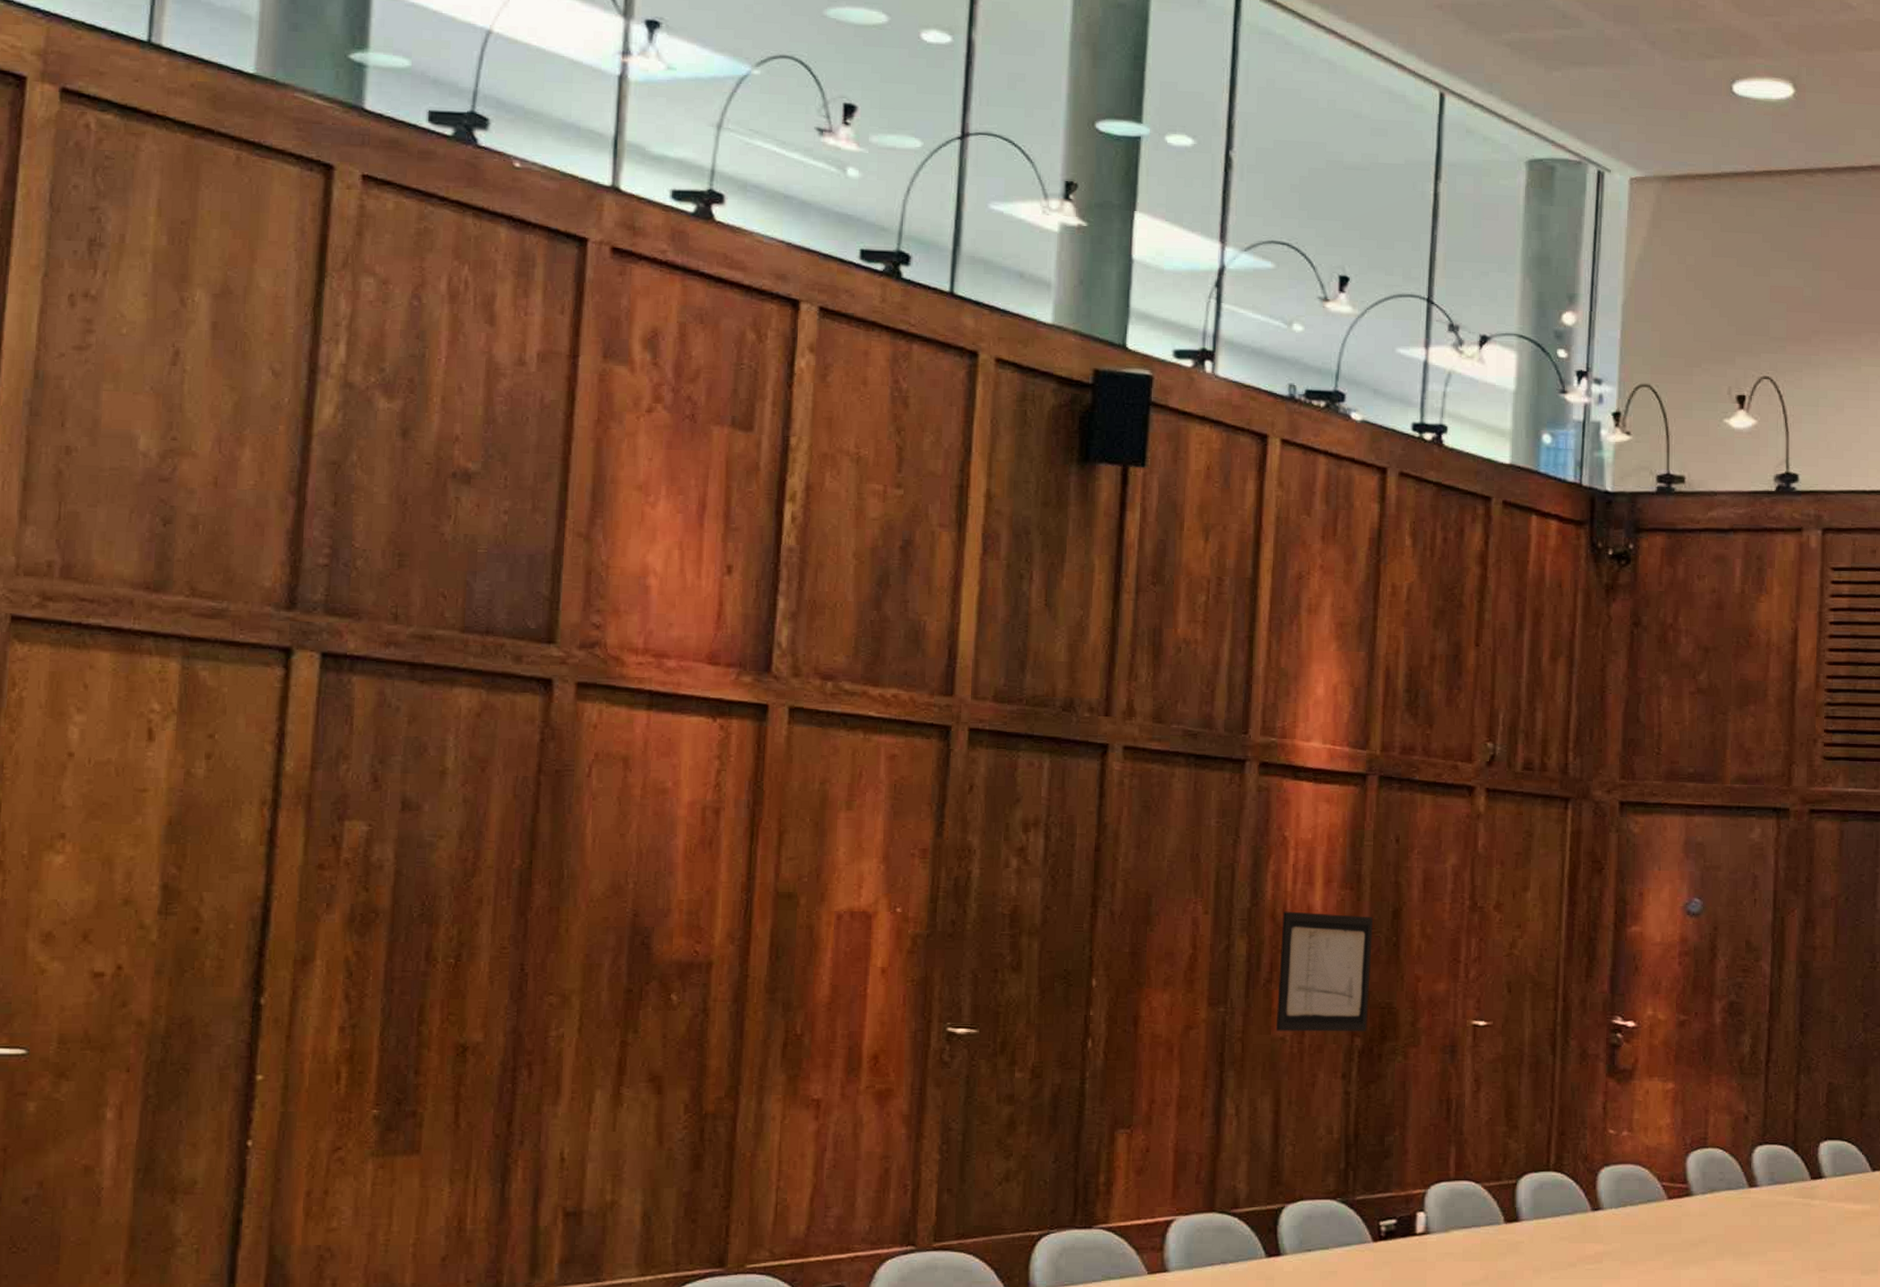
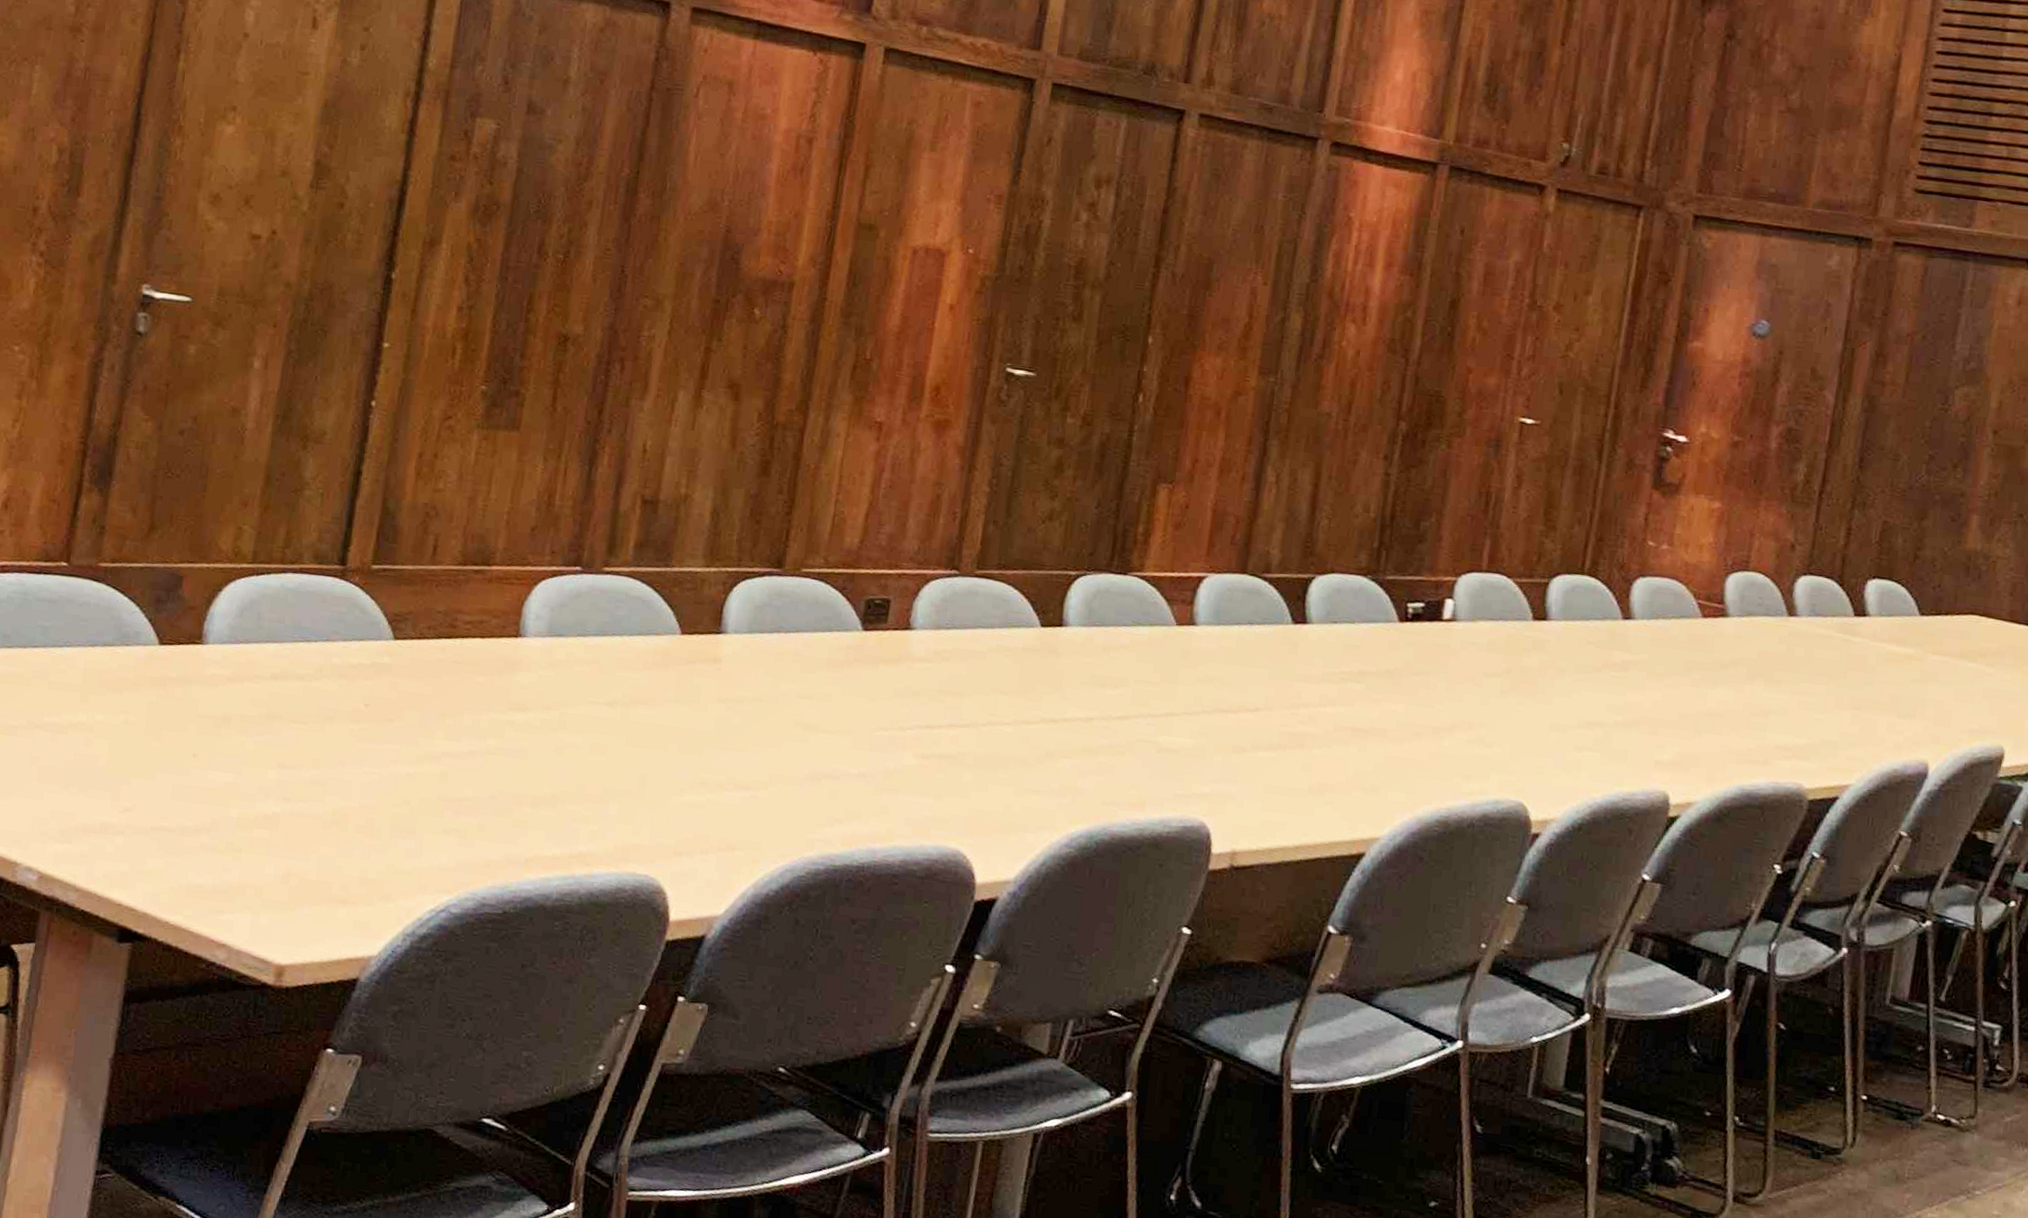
wall art: present [1275,911,1373,1032] -> none [1323,290,1430,416]

